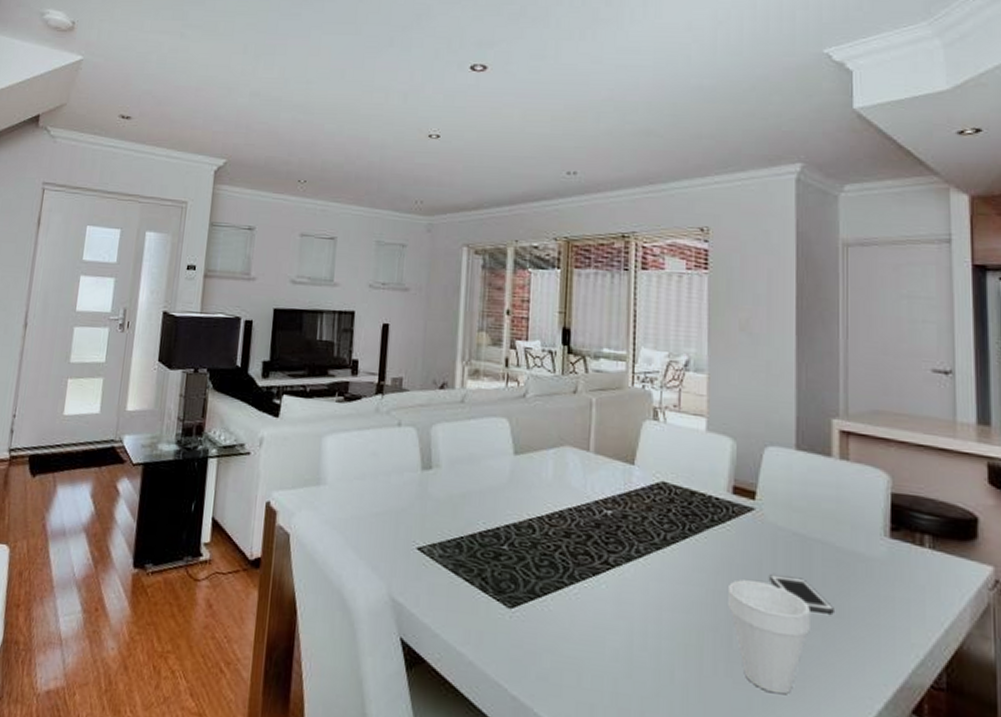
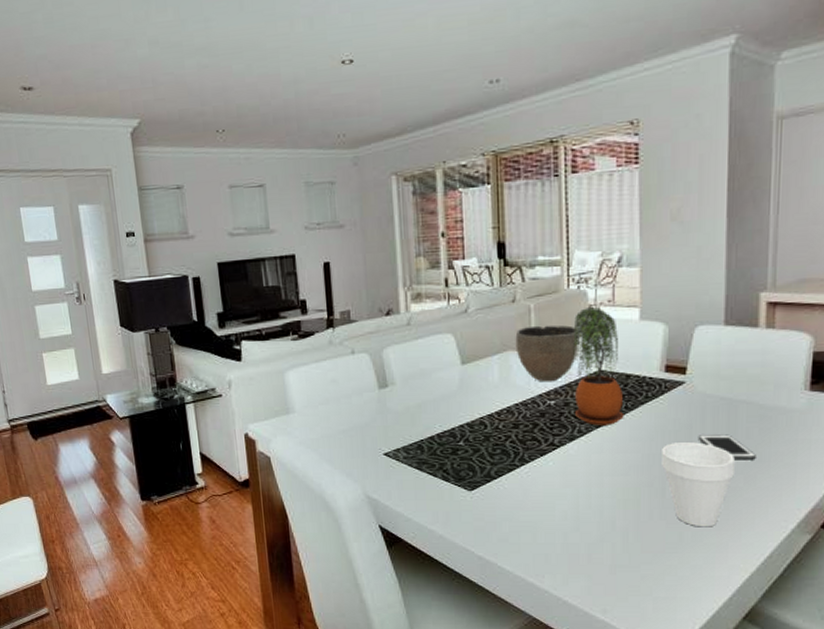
bowl: none [573,421,642,488] -> present [515,325,579,382]
potted plant: none [633,410,687,549] -> present [572,307,624,426]

